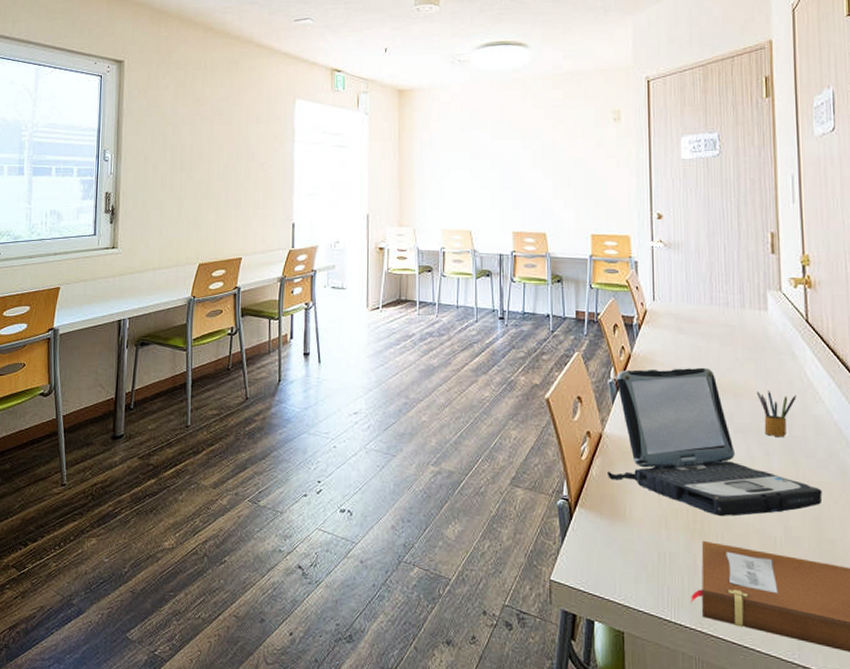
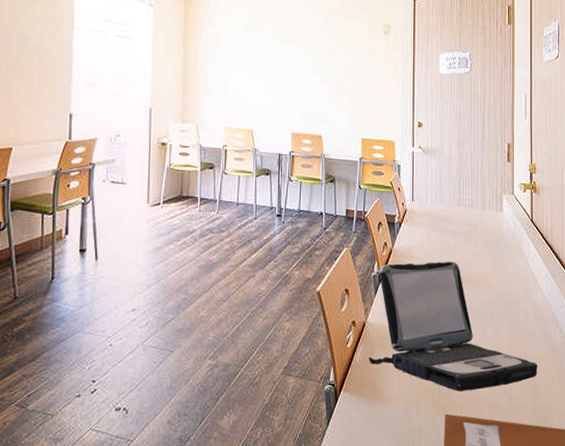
pencil box: present [757,391,797,437] -> none [492,281,522,320]

